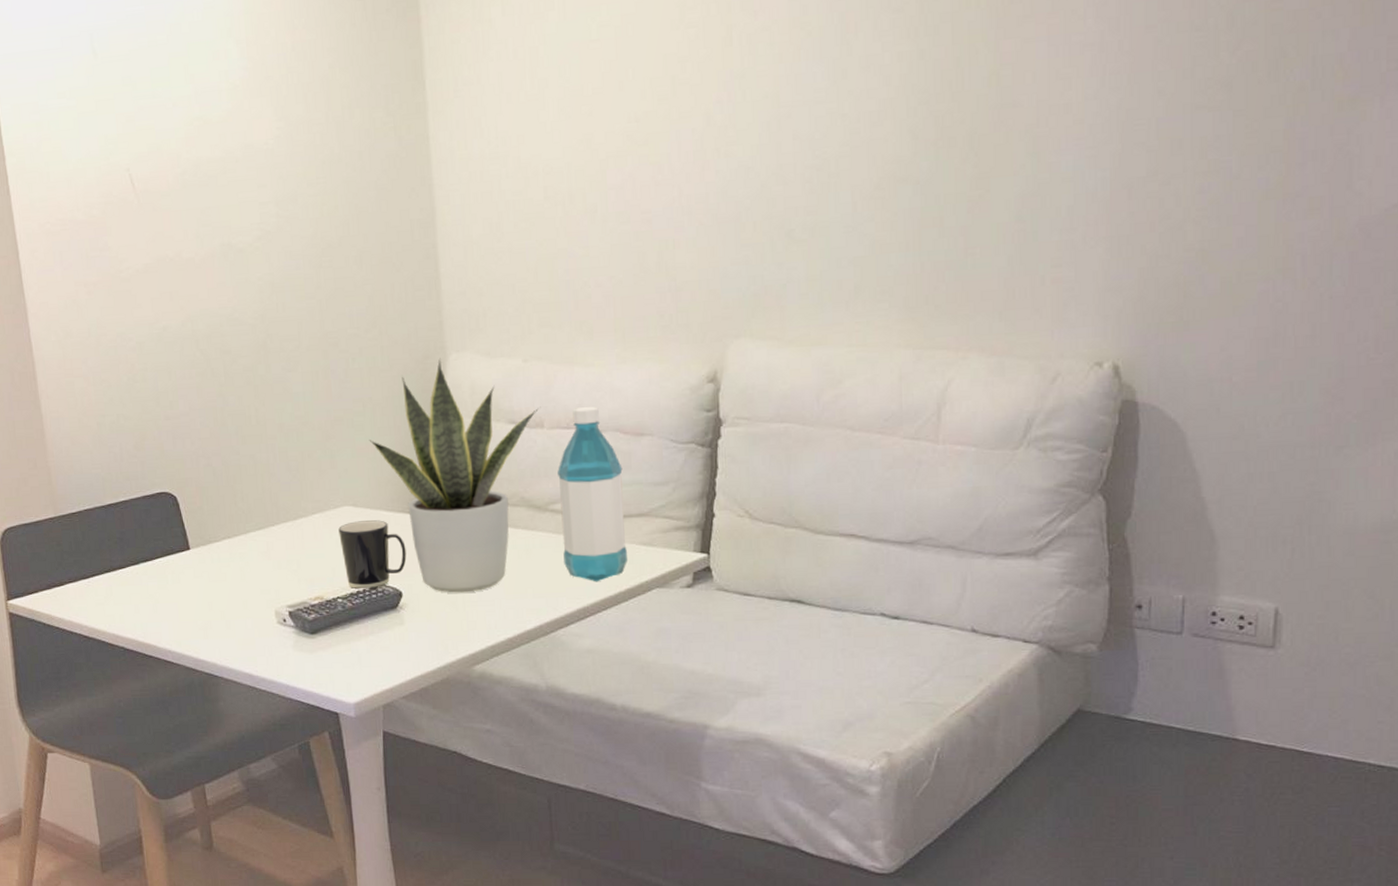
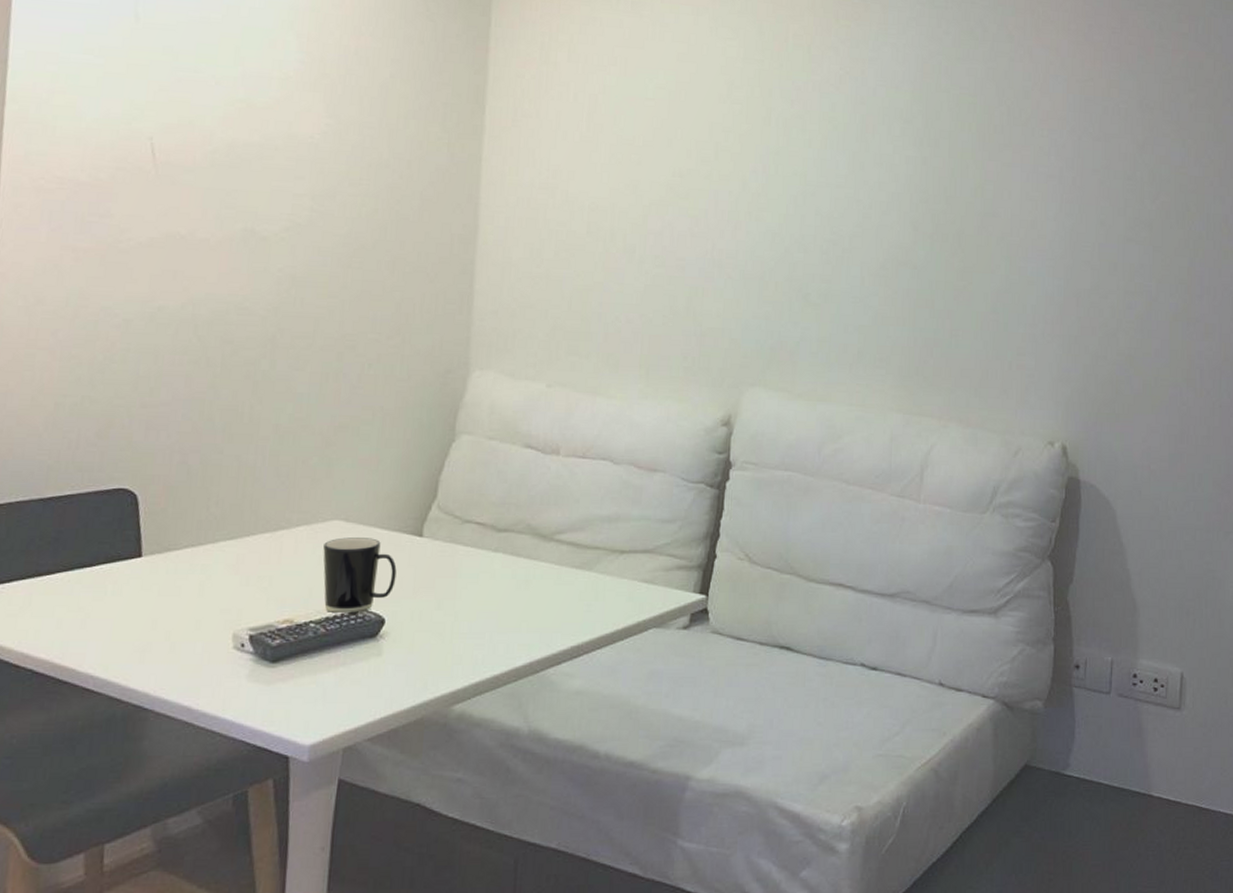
potted plant: present [369,358,541,593] -> none [373,374,559,623]
water bottle: present [558,406,628,582] -> none [563,437,633,619]

